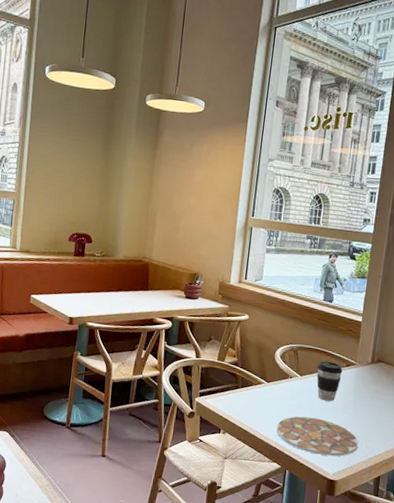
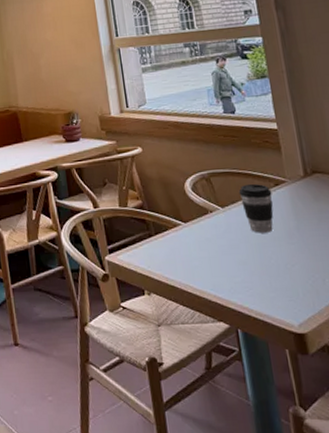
plate: present [276,416,359,457] -> none [210,256,321,303]

